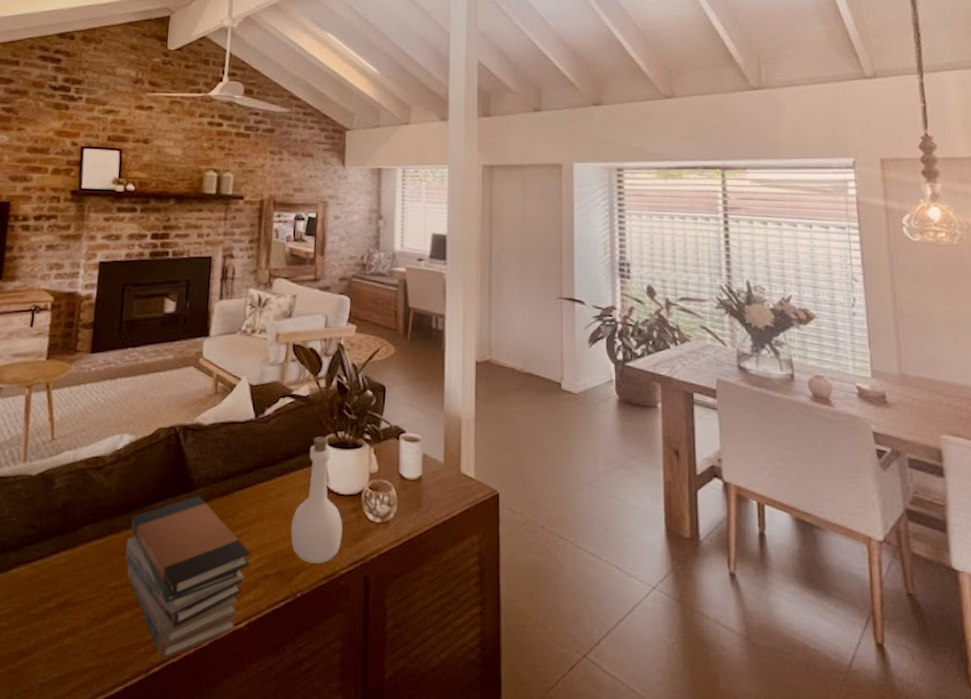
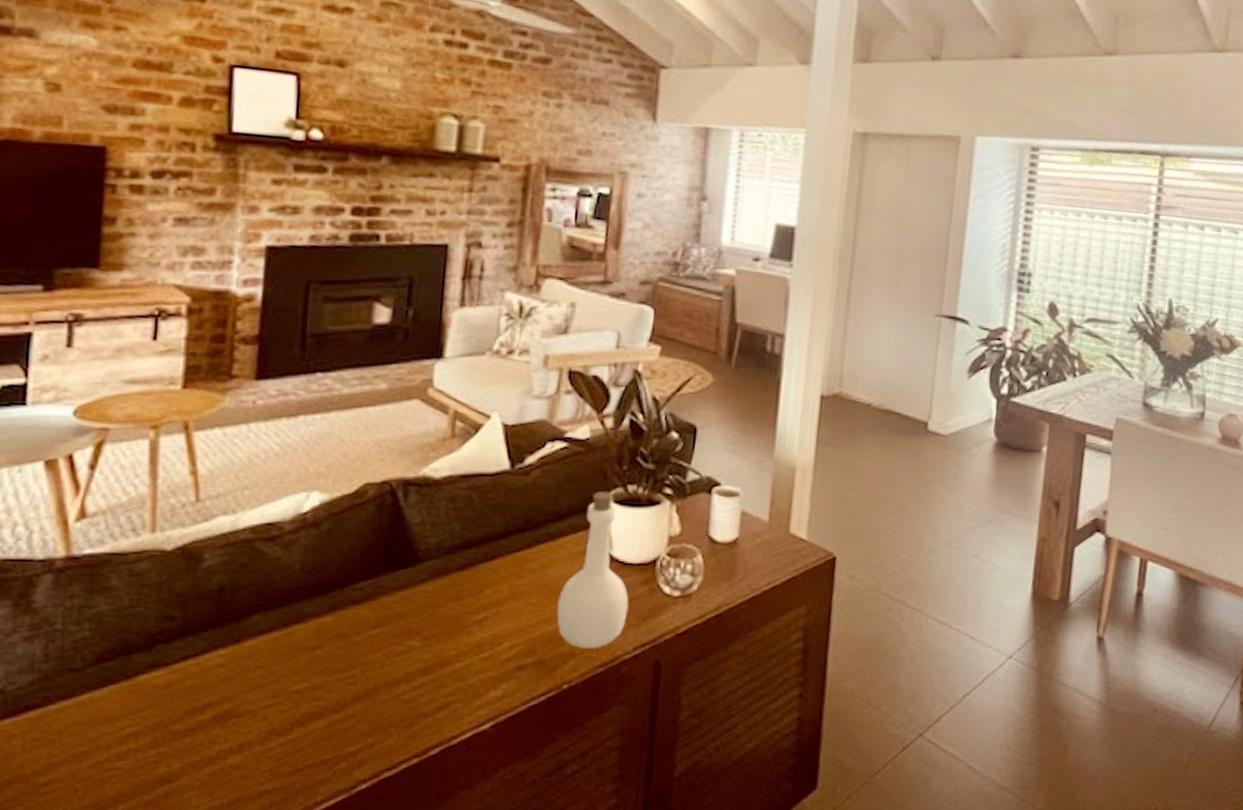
book stack: present [125,495,250,662] -> none [316,570,499,777]

